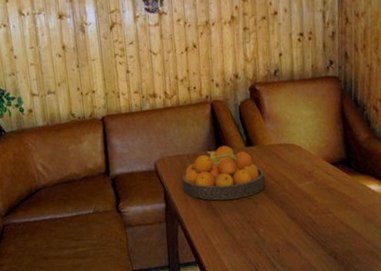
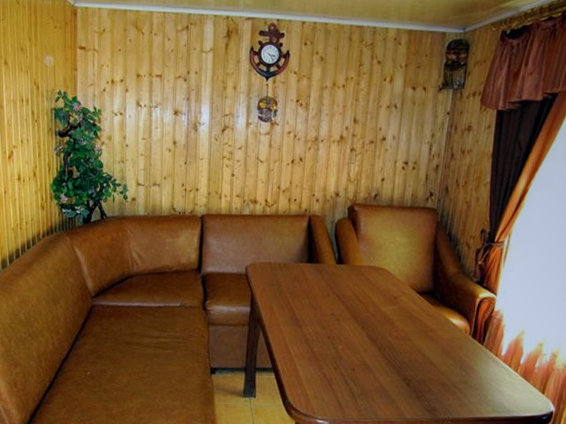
fruit bowl: present [181,145,266,201] -> none [269,259,351,313]

